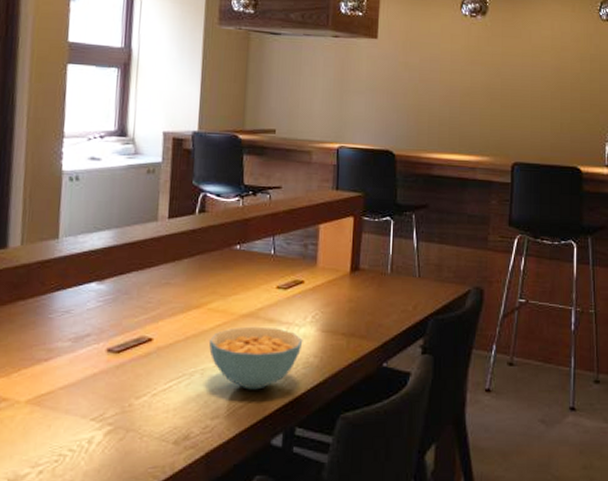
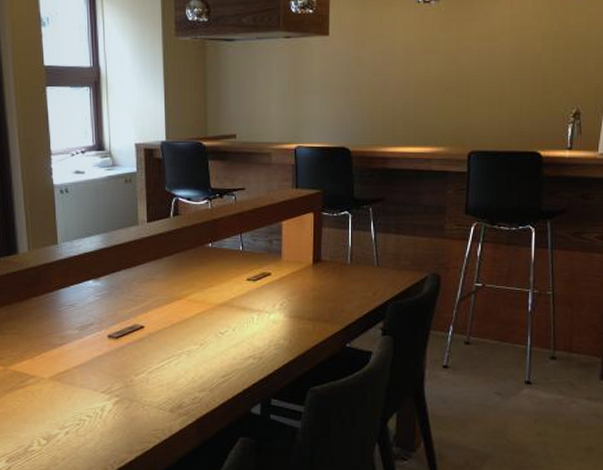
cereal bowl: present [208,326,303,390] -> none [191,314,273,368]

